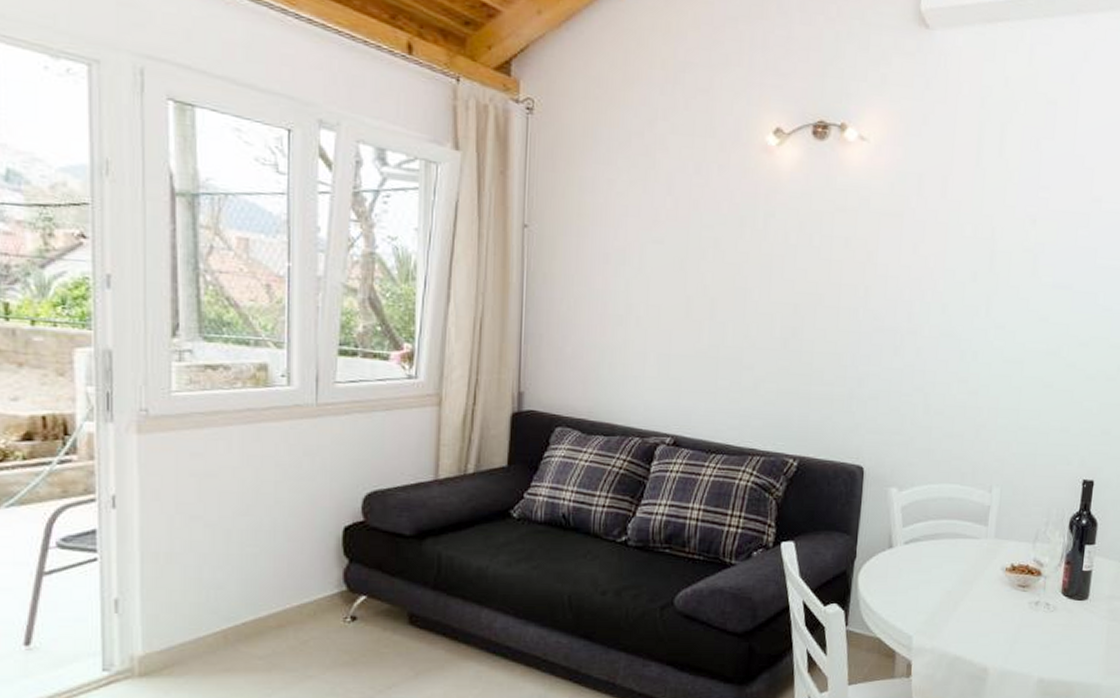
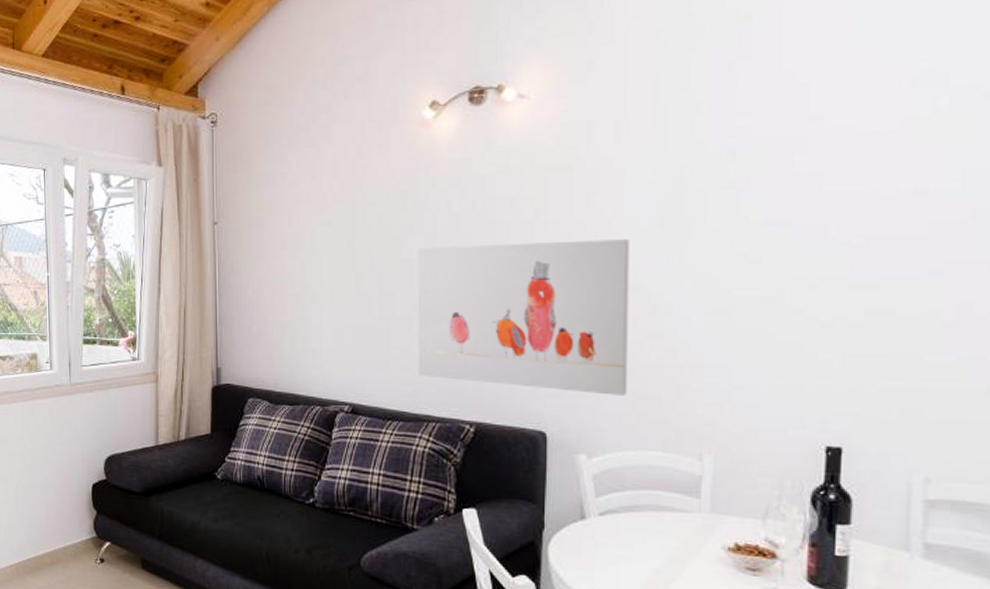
wall art: none [746,277,947,433] -> present [418,239,630,396]

